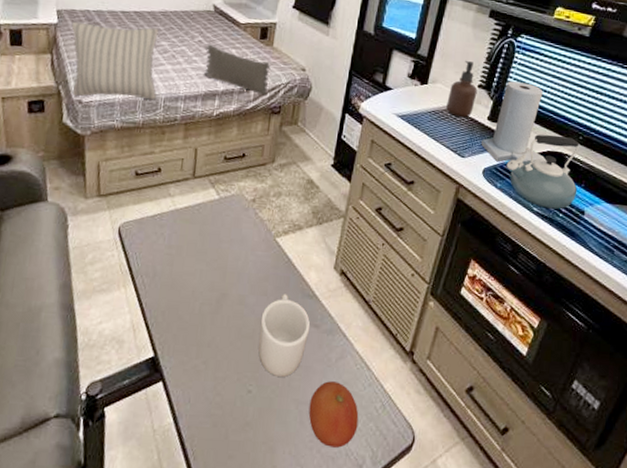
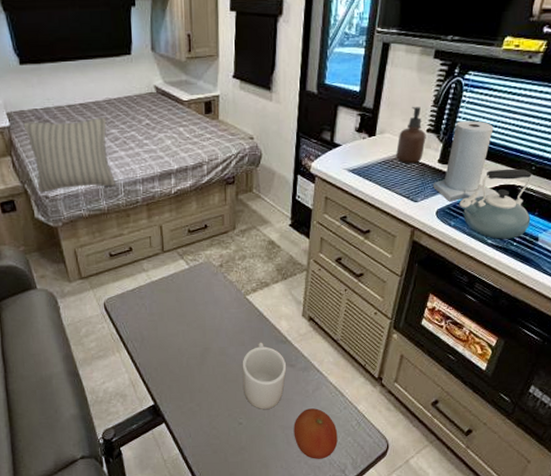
pillow: present [204,44,271,96] -> none [153,126,220,169]

